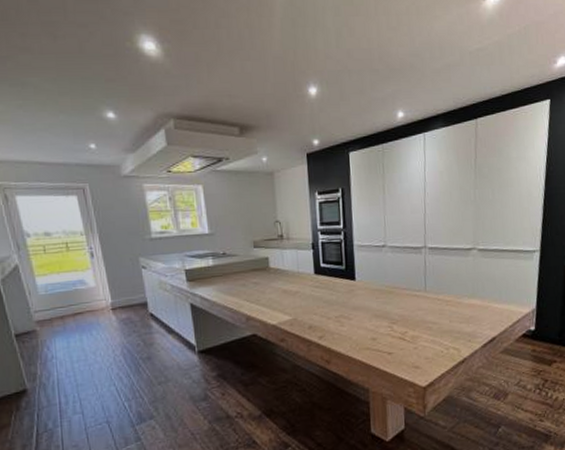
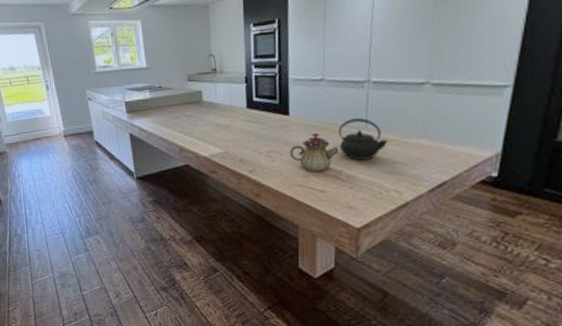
teapot: none [357,296,403,335] -> present [289,133,339,172]
kettle: none [401,281,445,321] -> present [338,118,388,160]

